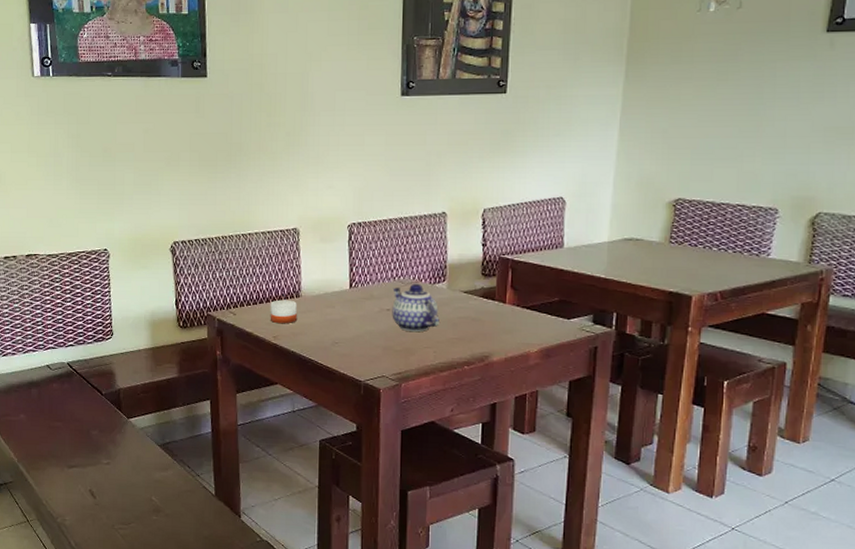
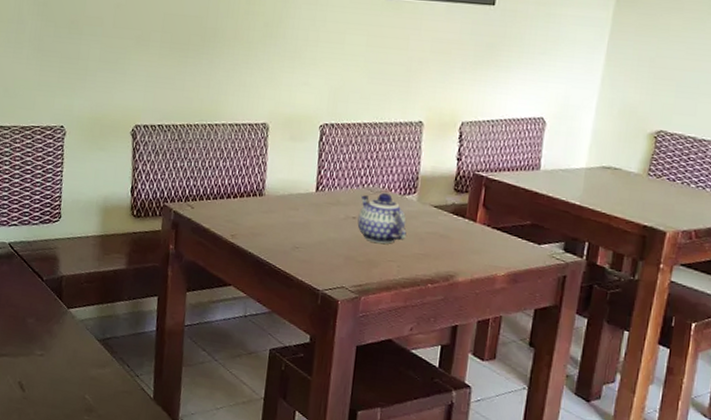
candle: present [270,299,297,324] -> none [229,196,259,223]

